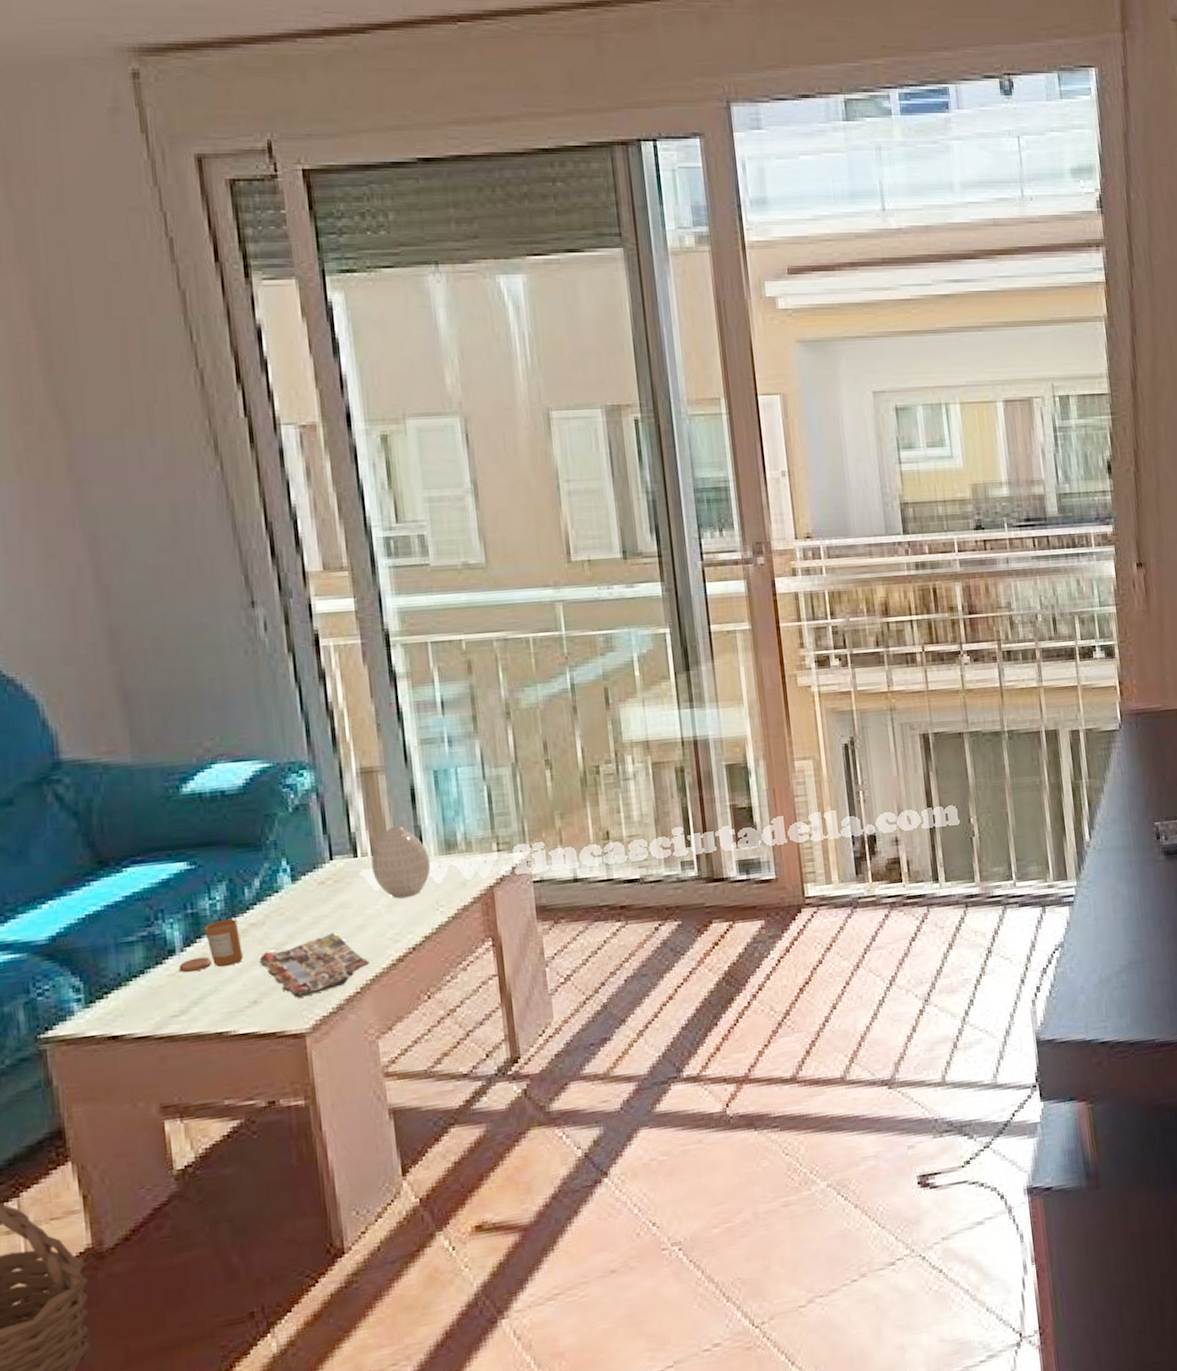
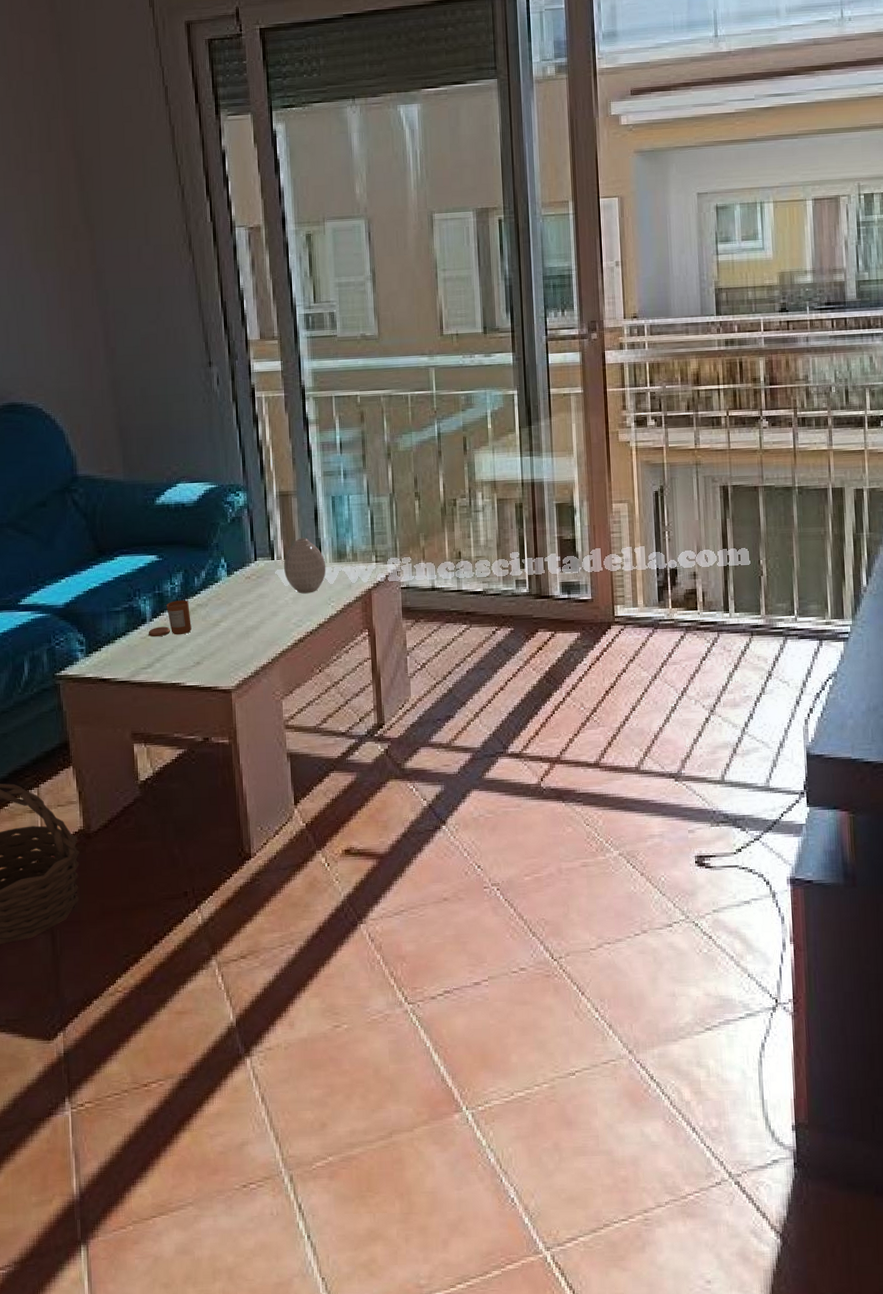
magazine: present [259,931,370,998] -> none [202,615,279,663]

